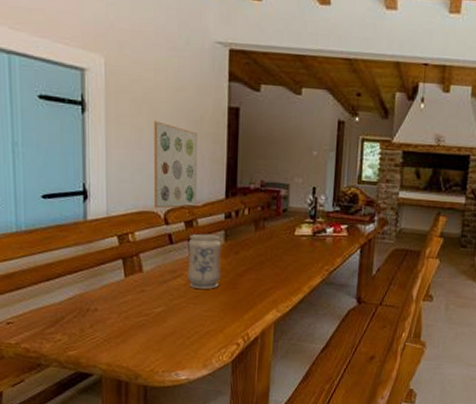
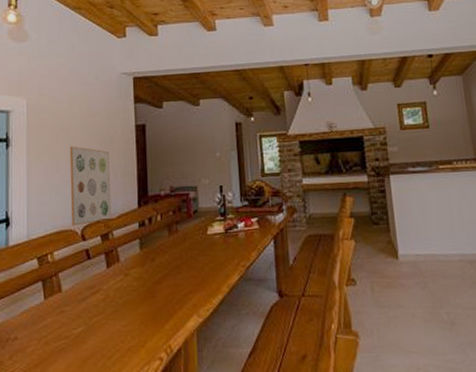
vase: present [187,233,223,289] -> none [105,244,139,303]

